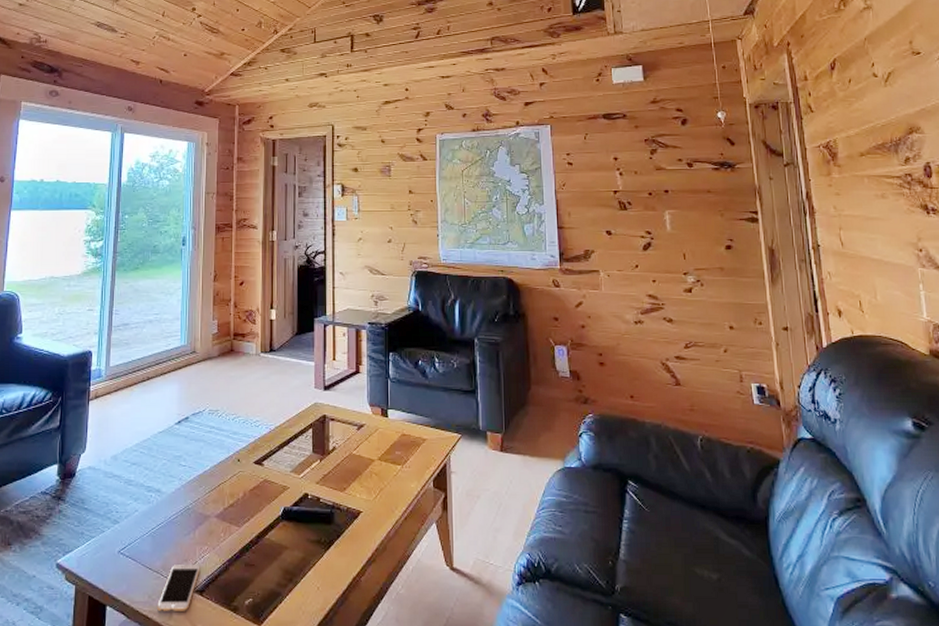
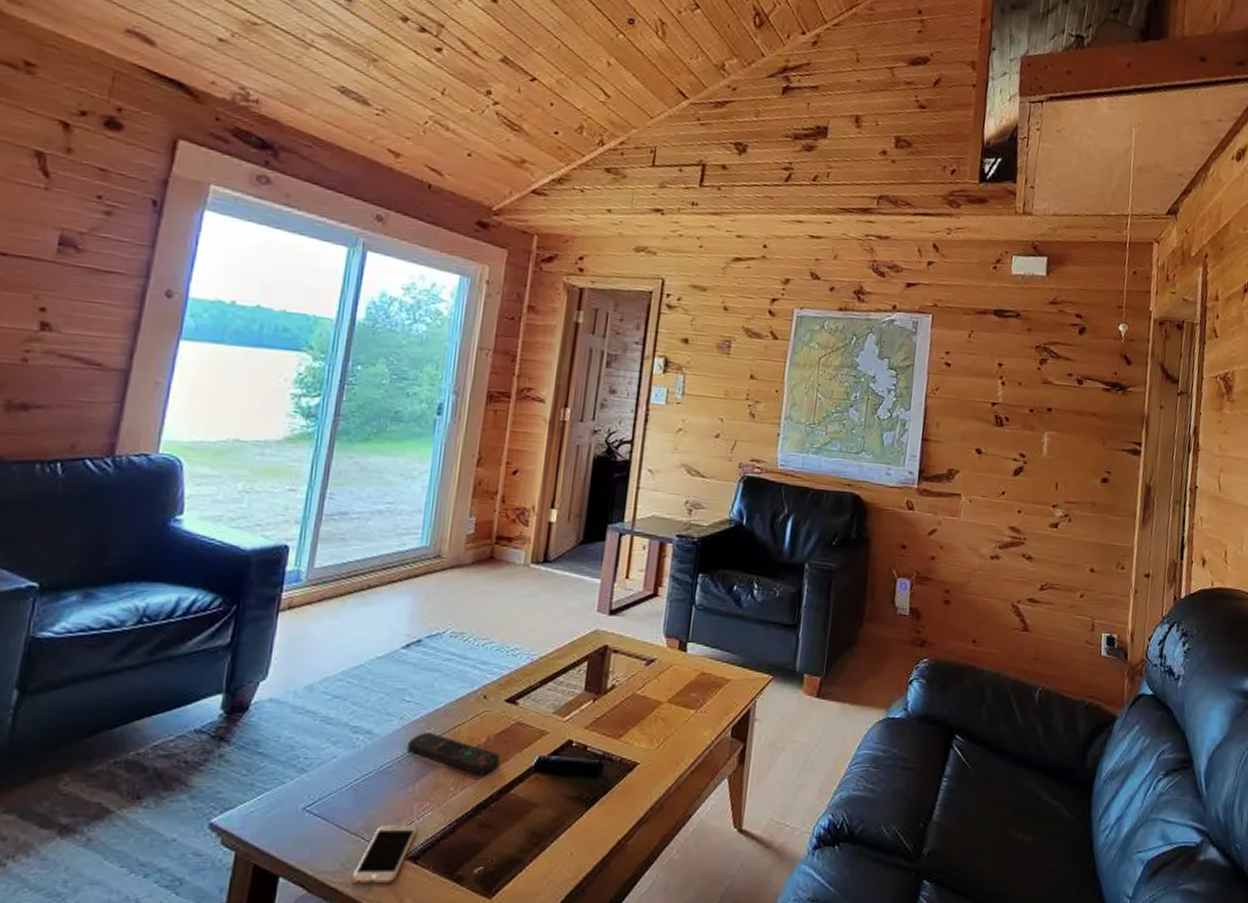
remote control: none [187,489,255,523] -> present [407,731,500,775]

